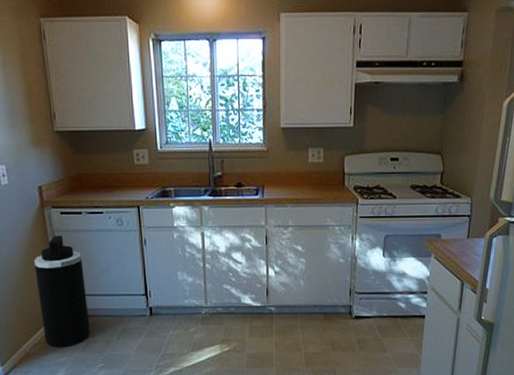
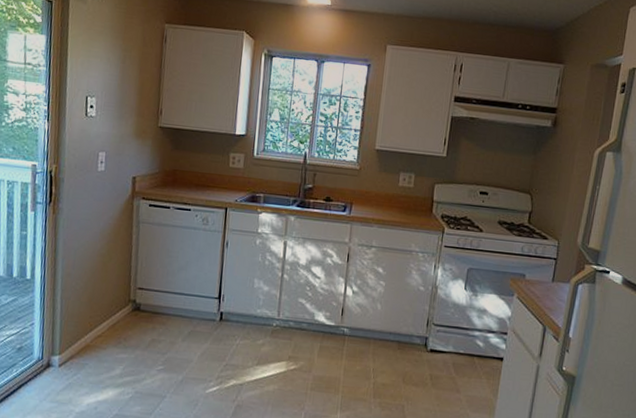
trash can: present [34,235,91,348] -> none [108,226,162,344]

